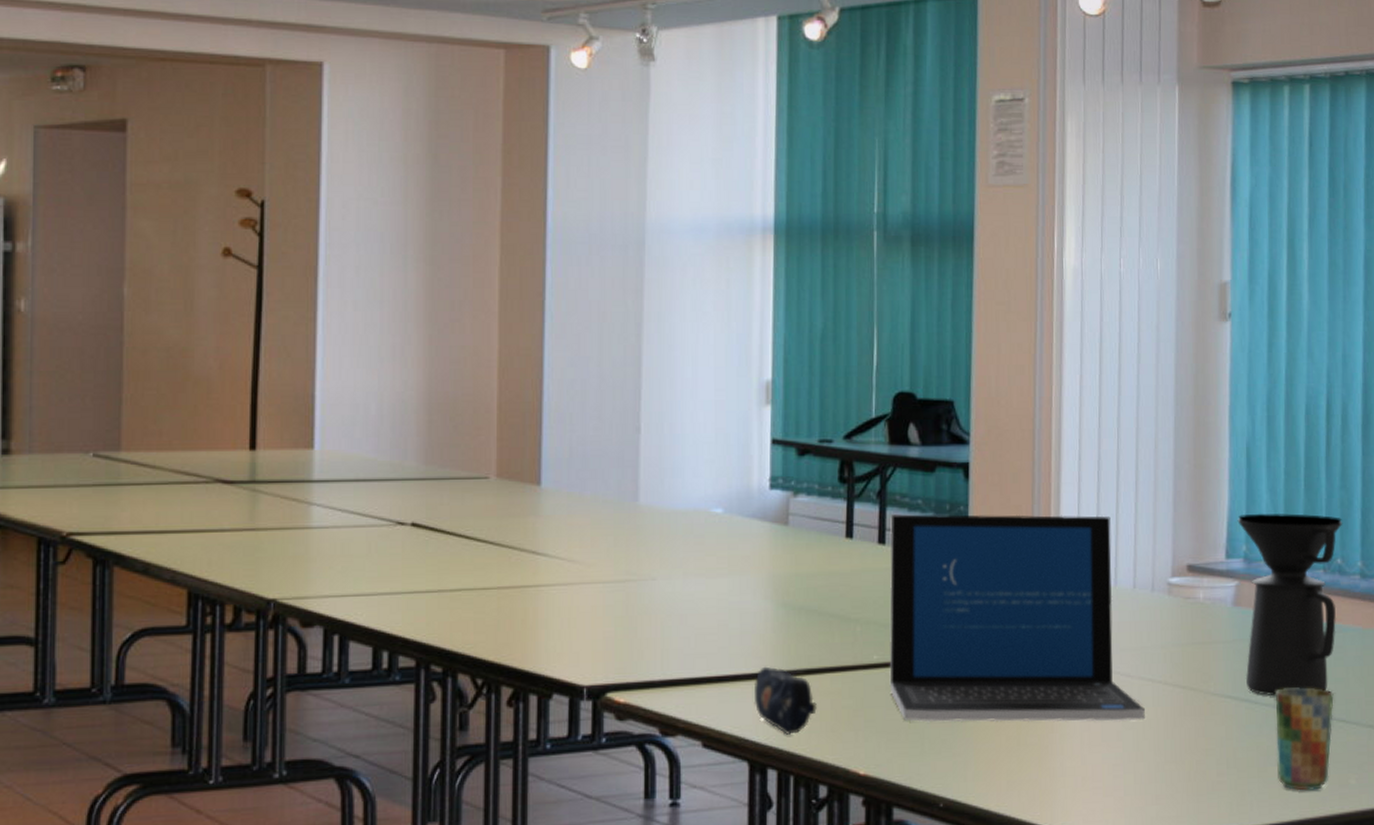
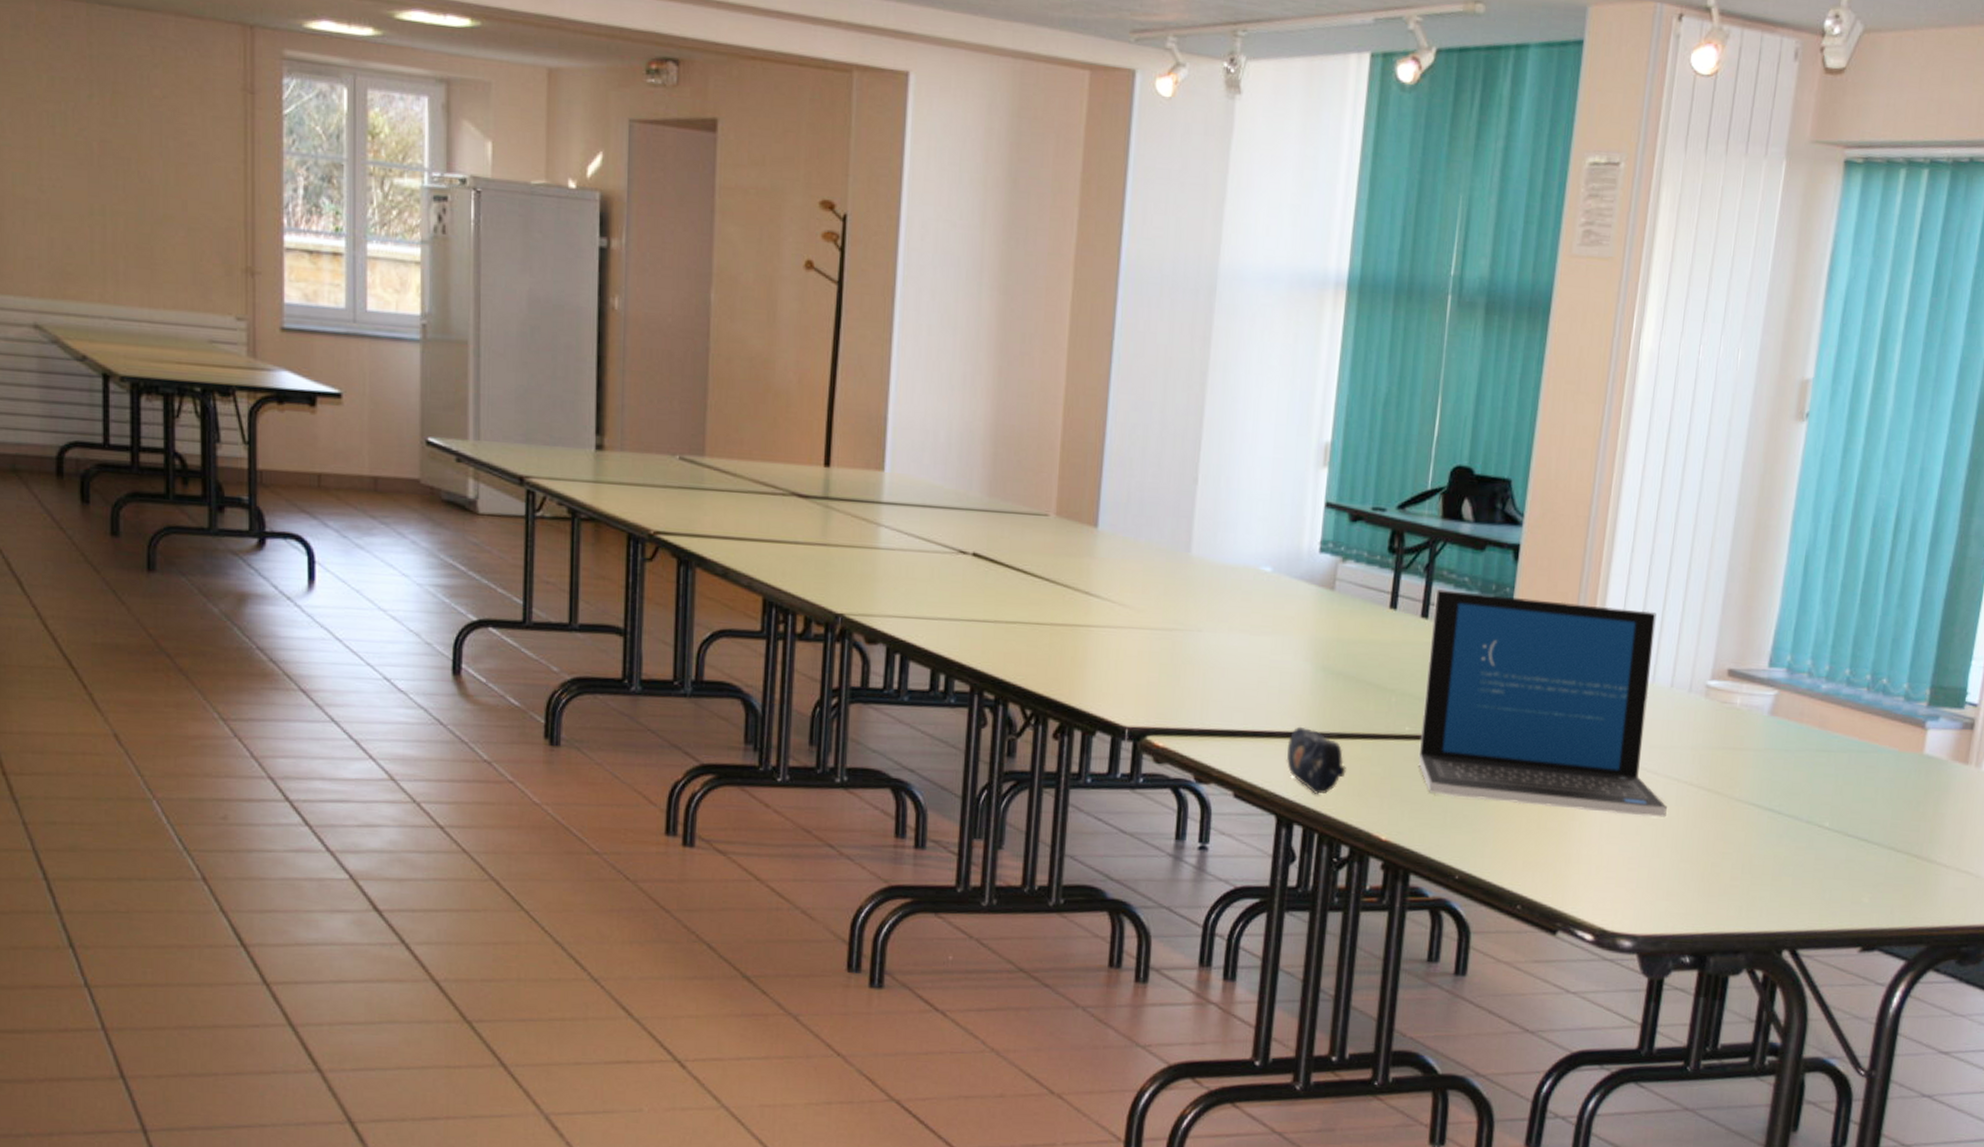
coffee maker: present [1237,513,1343,697] -> none [1772,624,1895,809]
cup: present [1275,687,1334,791] -> none [1791,801,1859,904]

